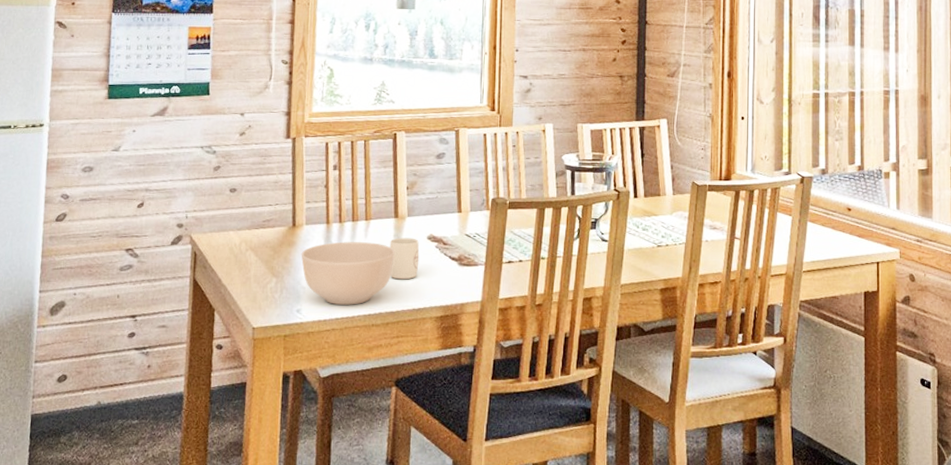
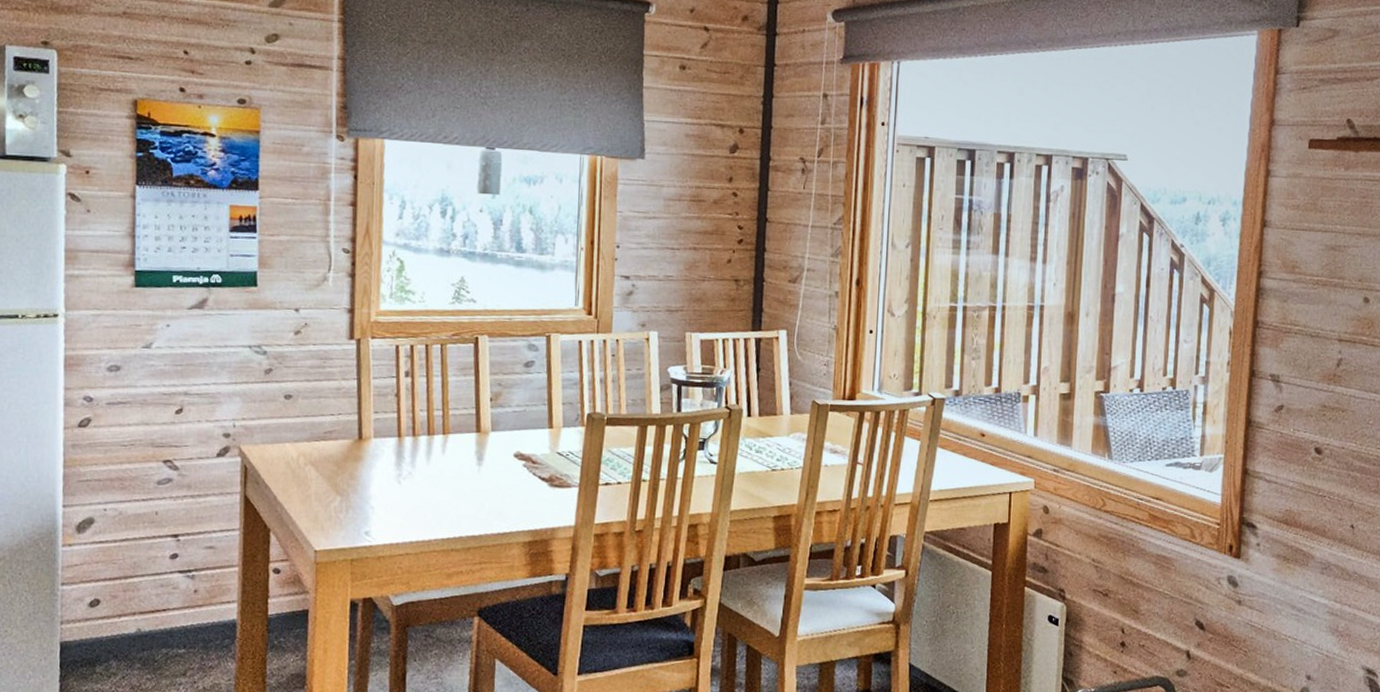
bowl: present [301,242,395,305] -> none [369,457,477,528]
mug: present [389,237,420,280] -> none [471,454,505,501]

